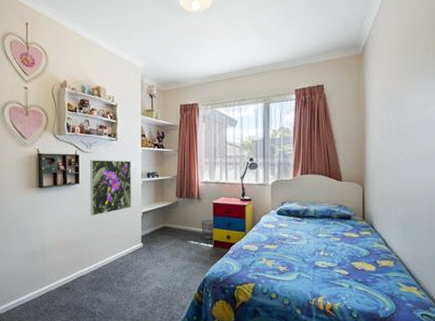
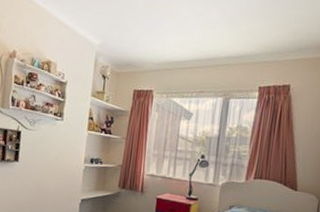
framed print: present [90,160,131,216] -> none [26,138,75,198]

